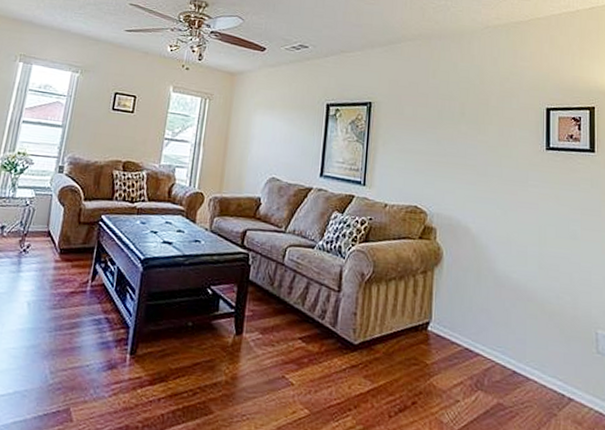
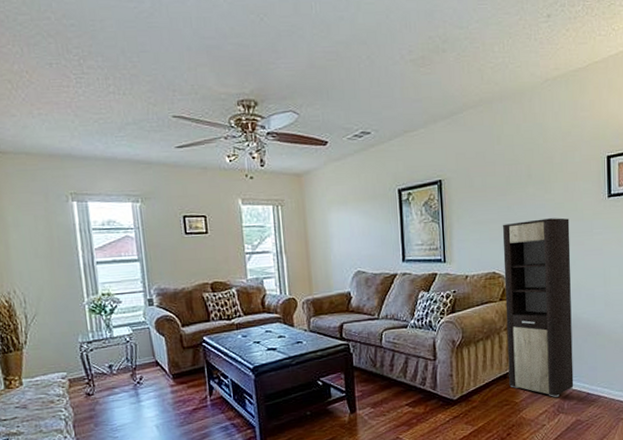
cabinet: none [420,157,503,368] -> present [502,218,574,397]

